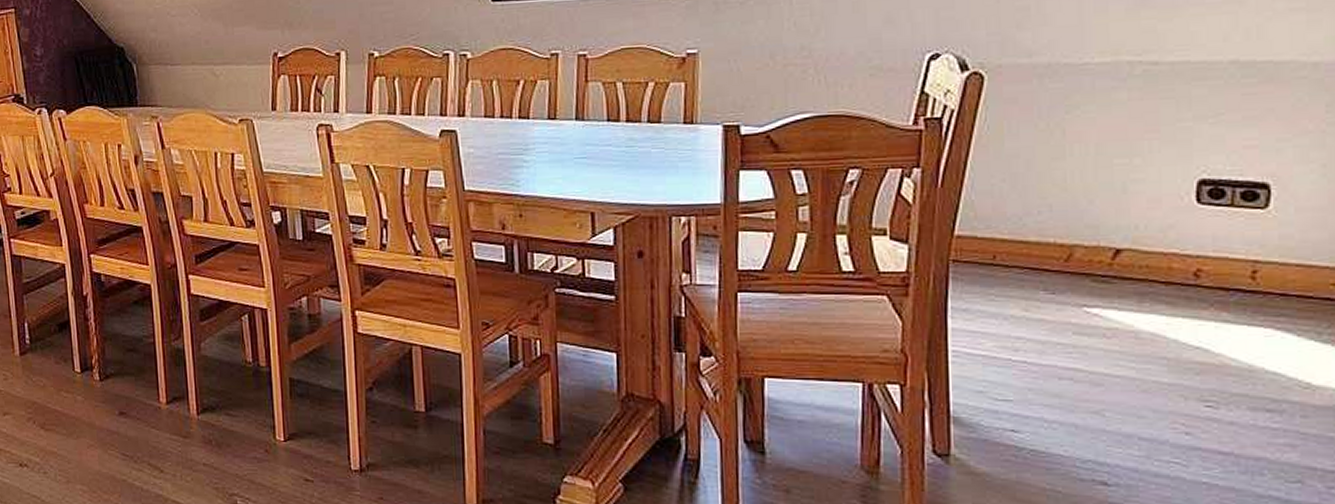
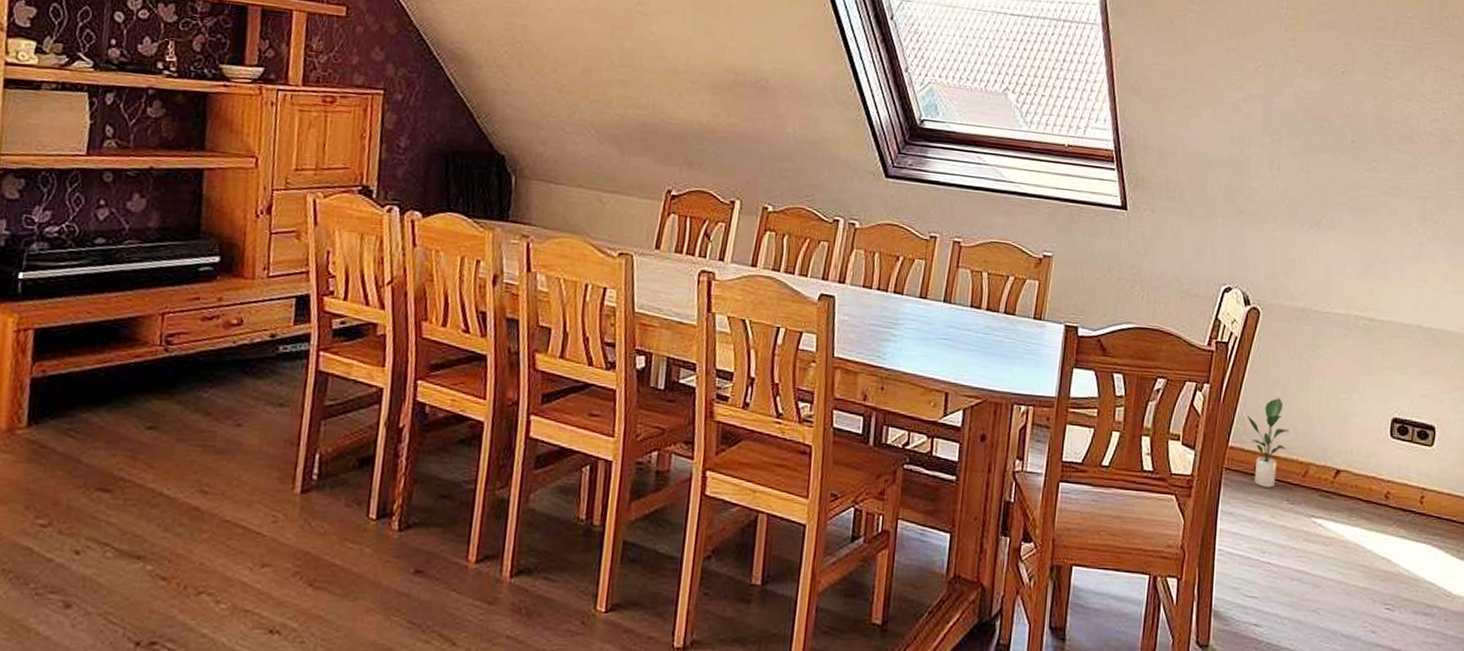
potted plant: none [976,173,1041,278] -> present [1246,398,1290,488]

